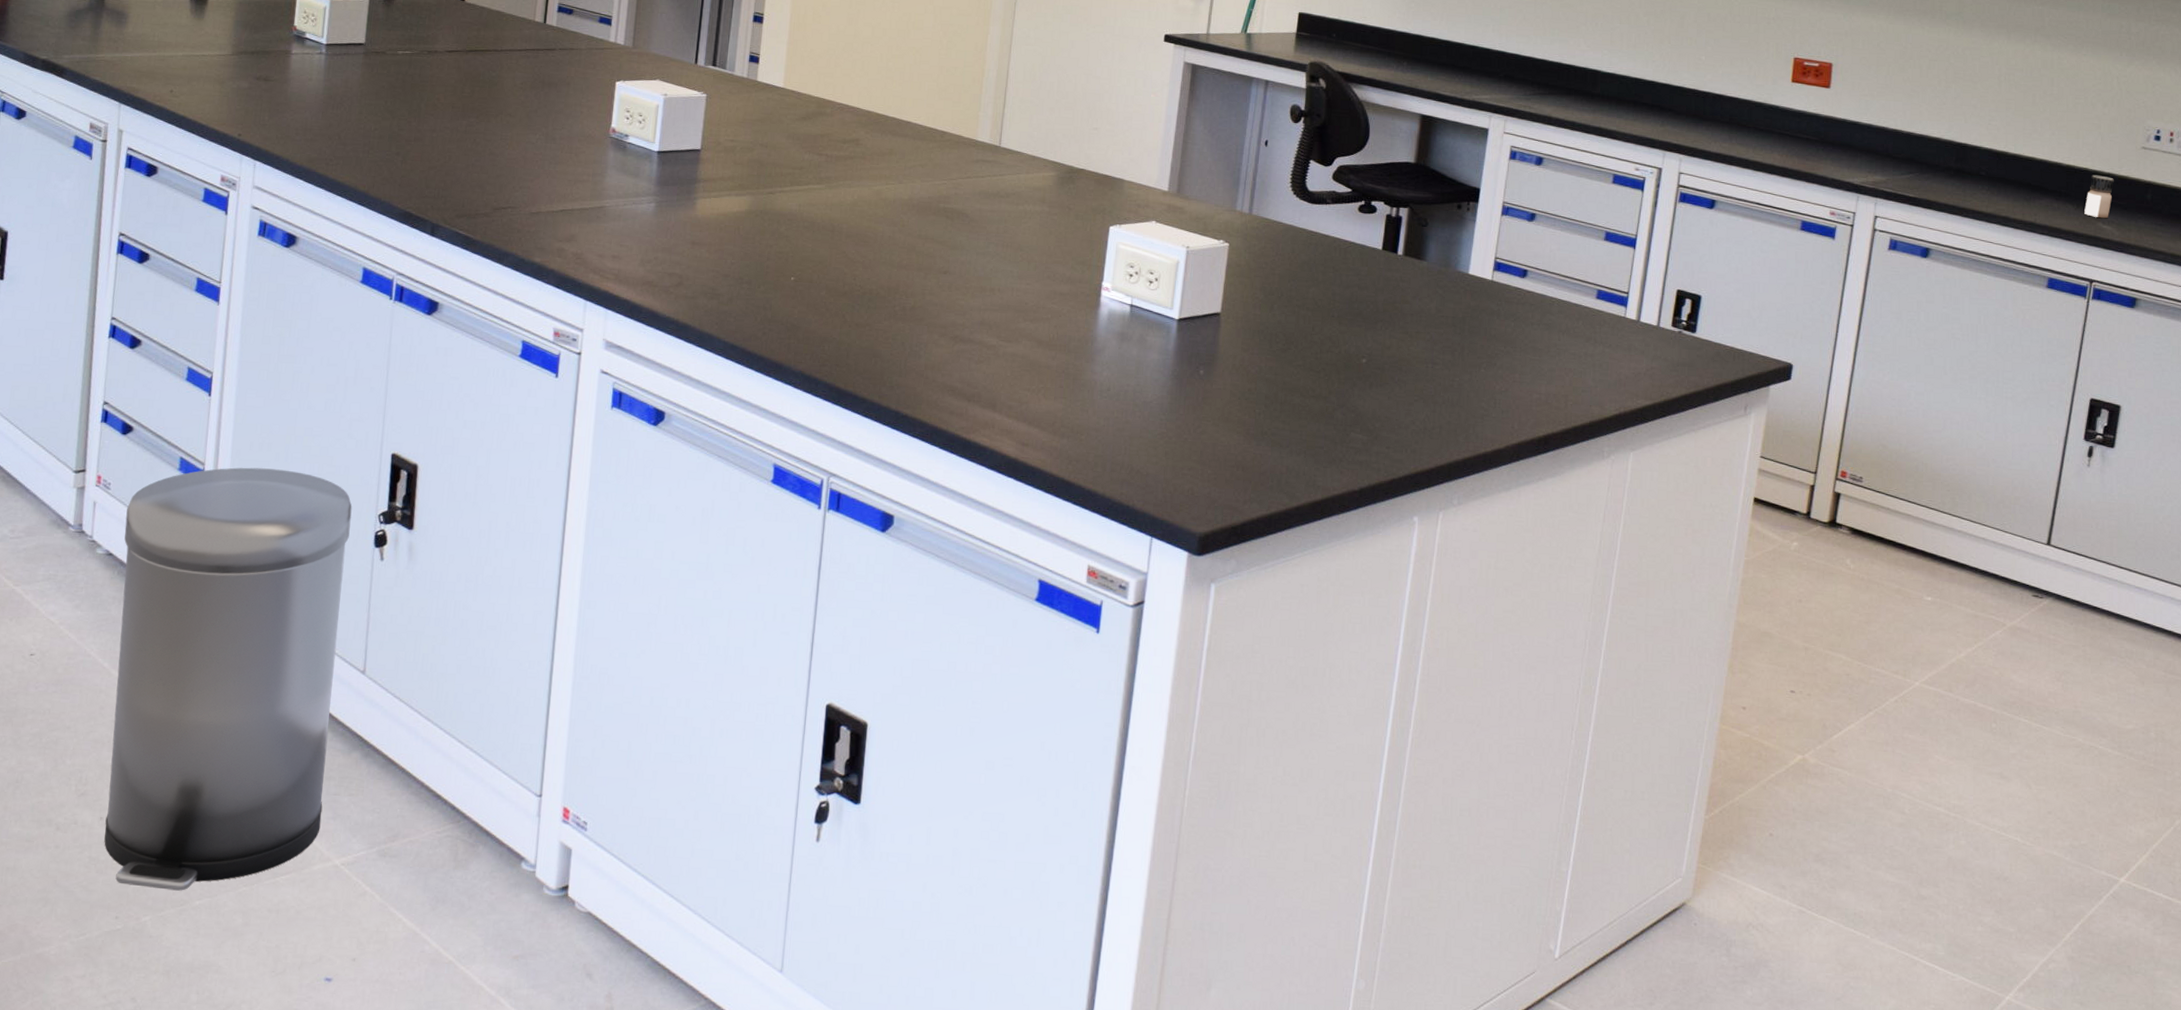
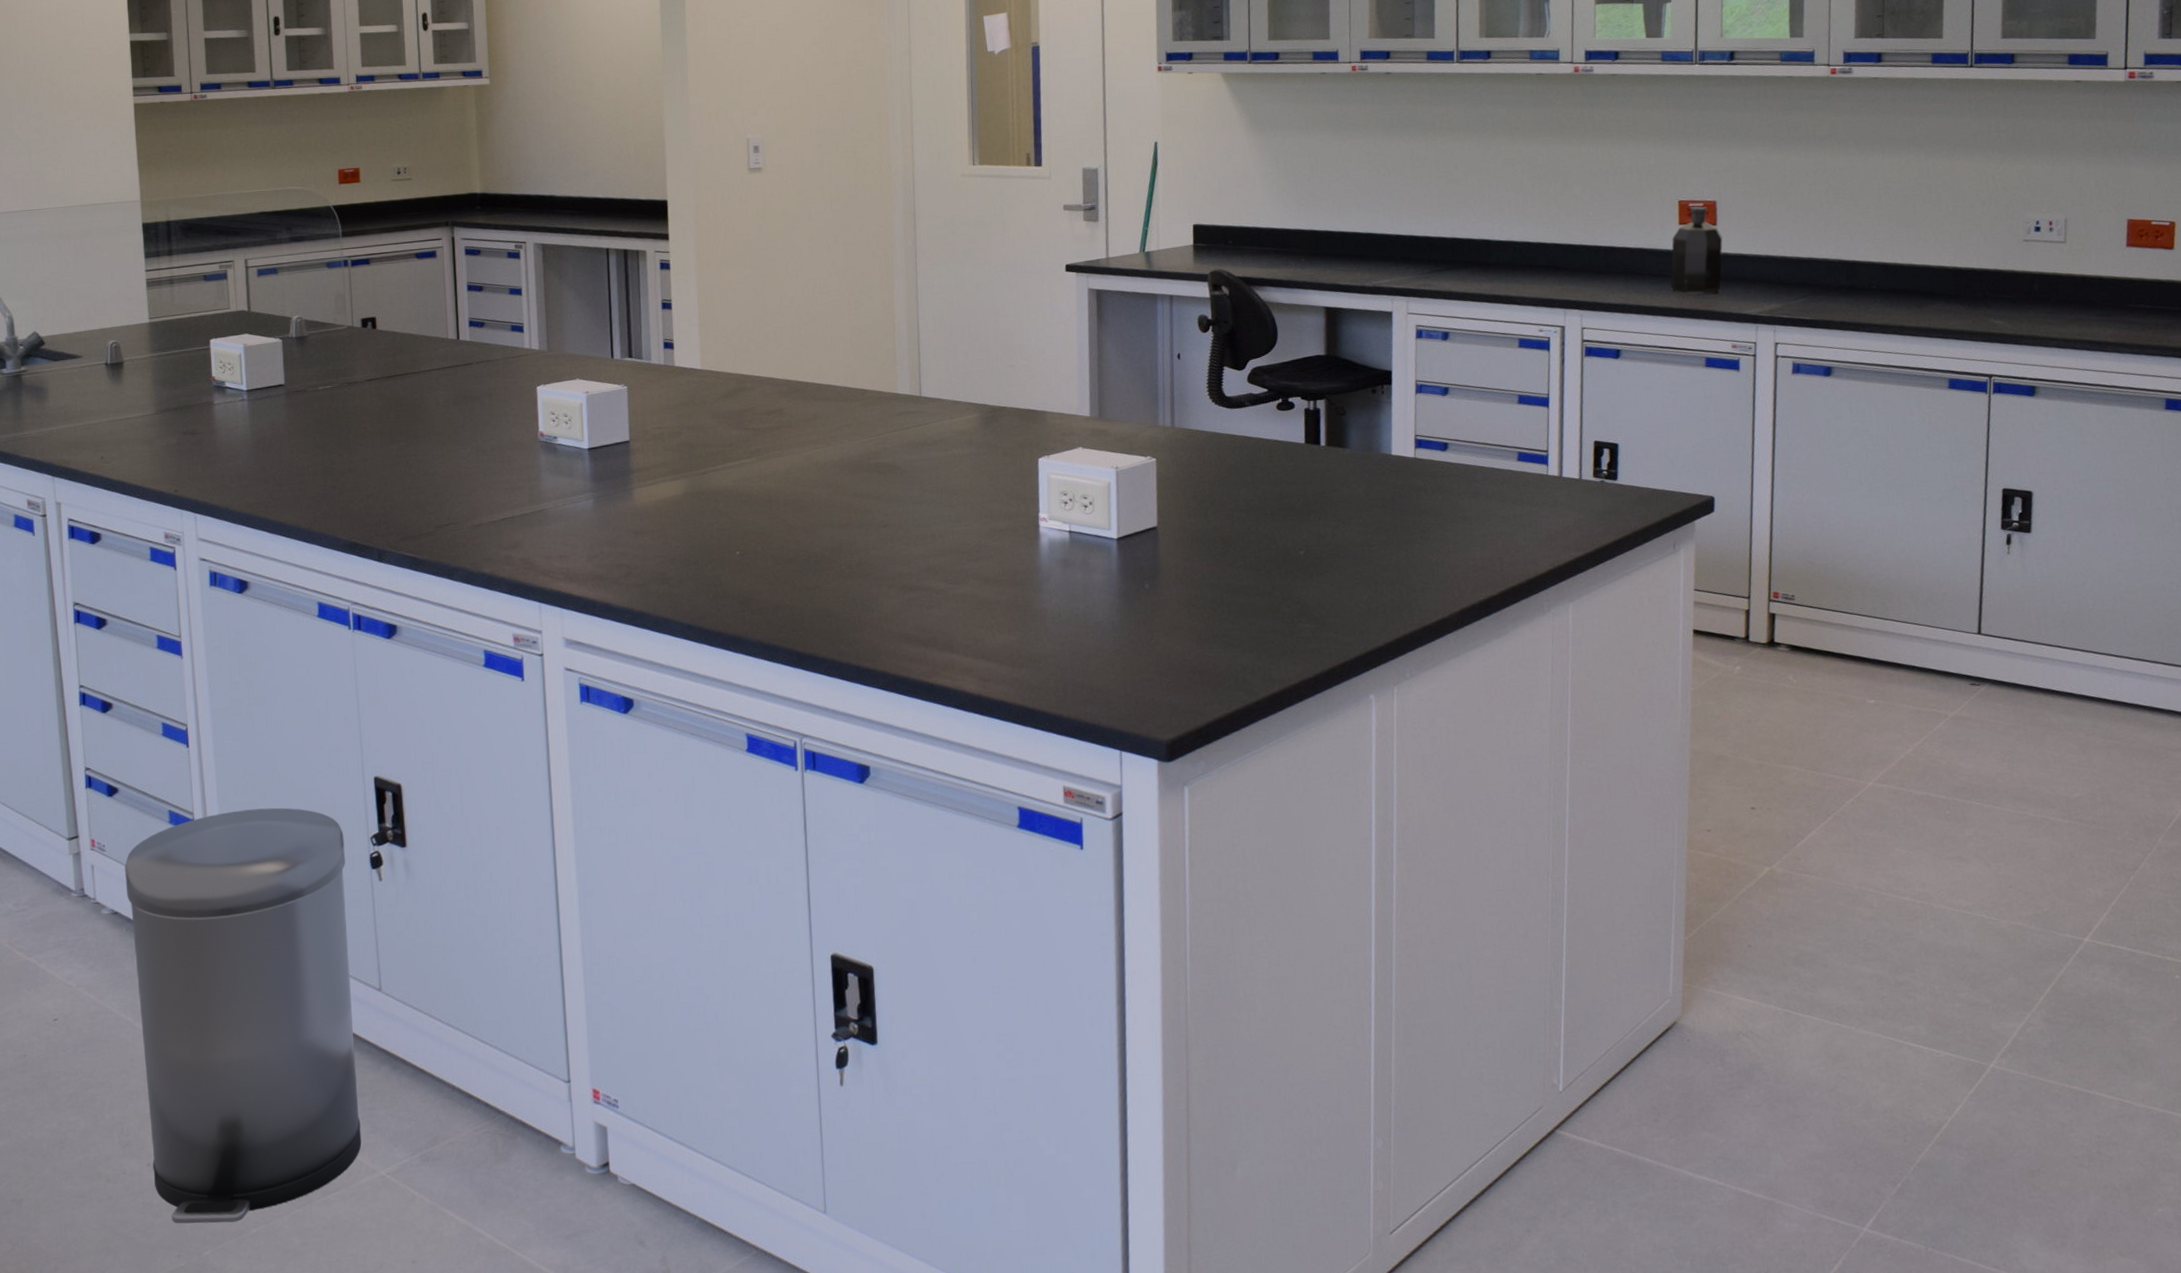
bottle: none [1775,65,1835,157] -> present [1670,206,1724,295]
bottle: present [2084,175,2114,218] -> none [1975,273,2001,314]

